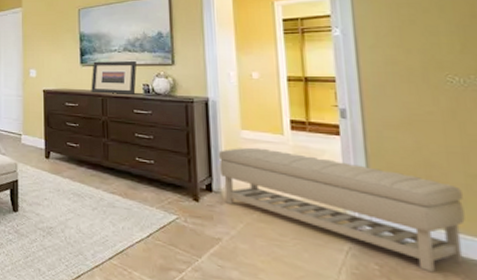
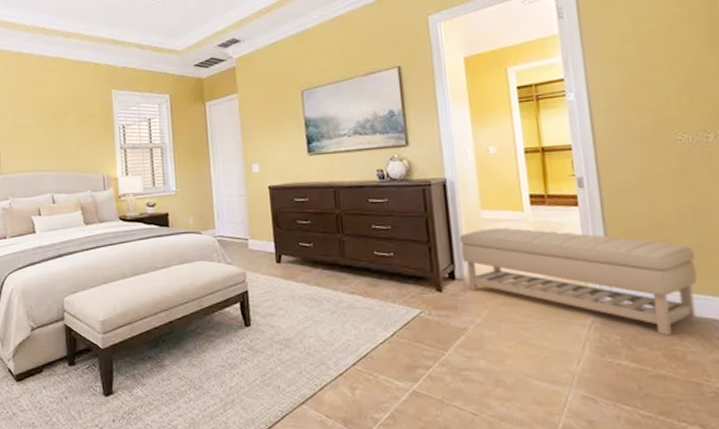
picture frame: present [91,60,137,96] -> none [320,144,370,185]

